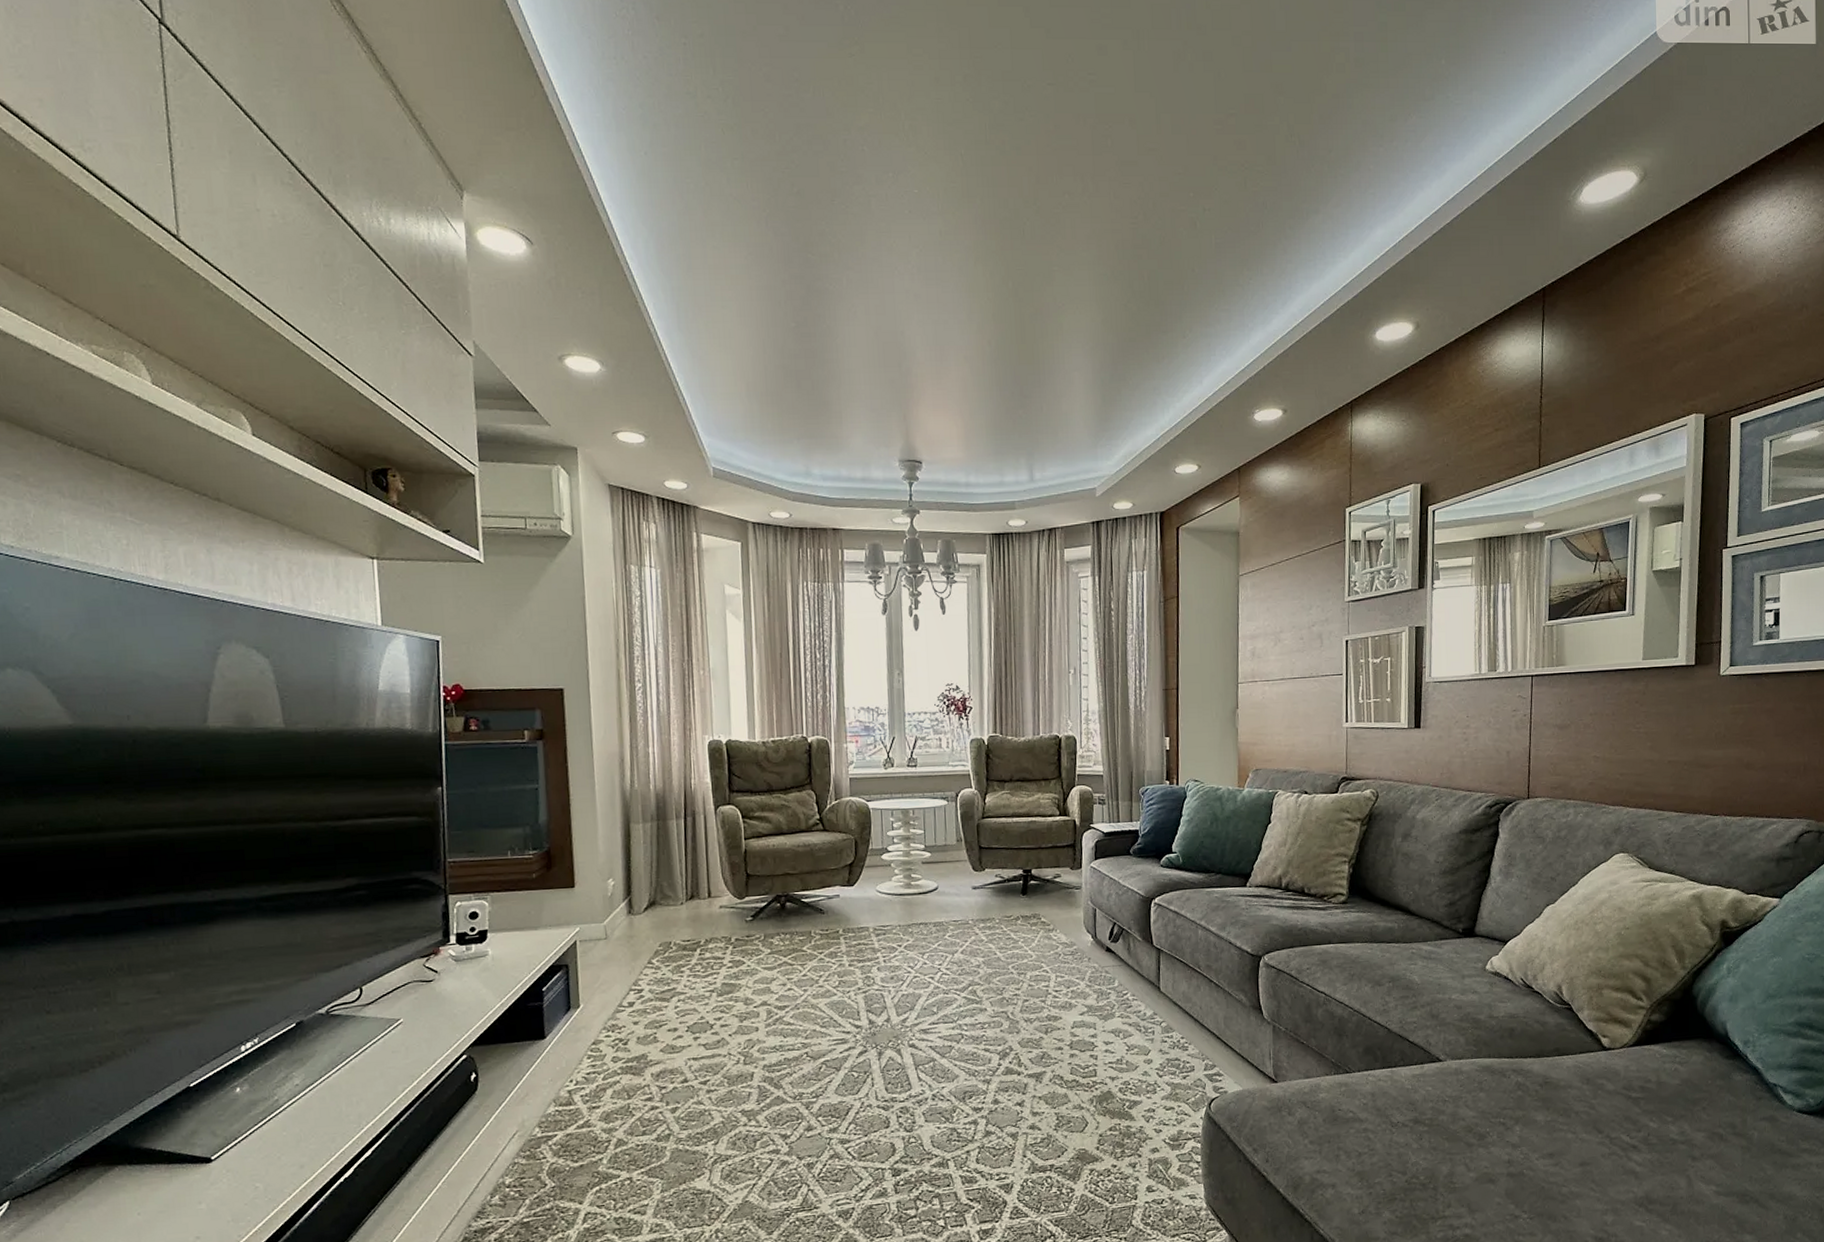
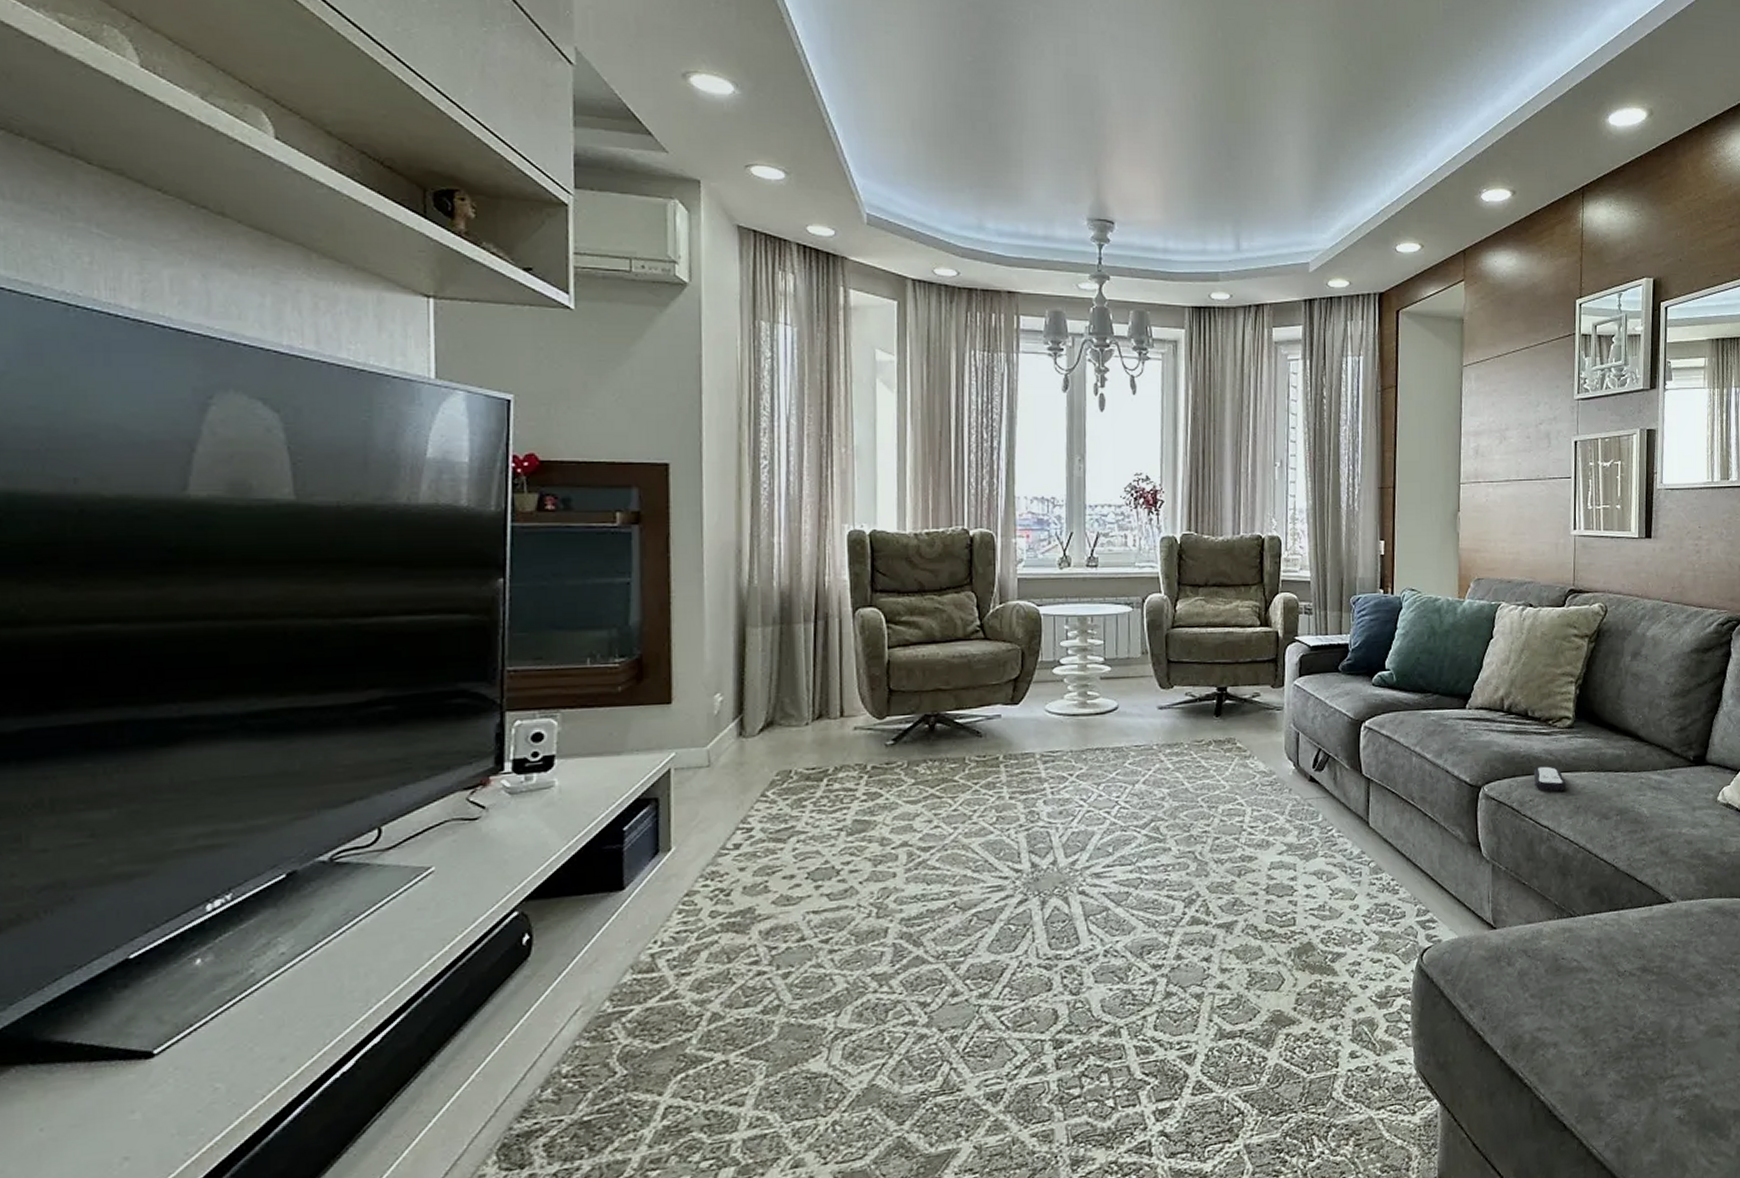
remote control: none [1310,938,1342,961] -> present [1533,766,1567,792]

